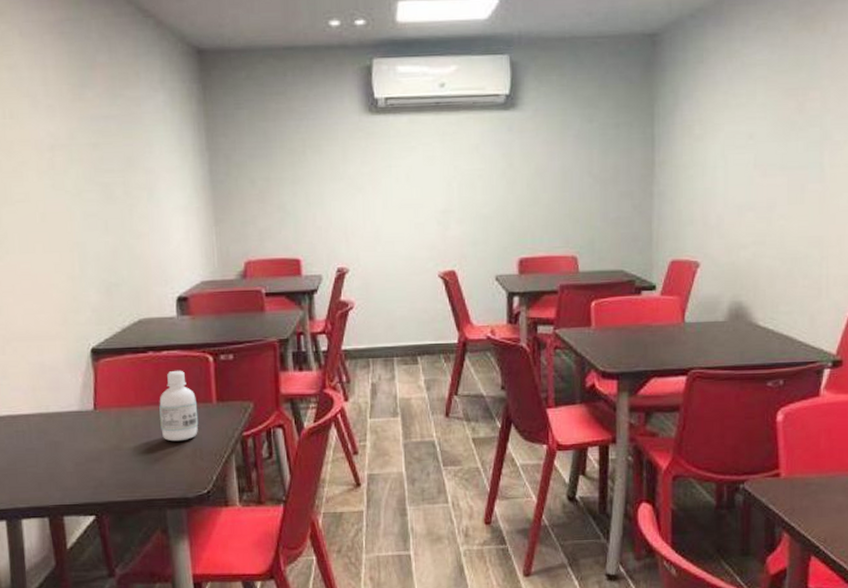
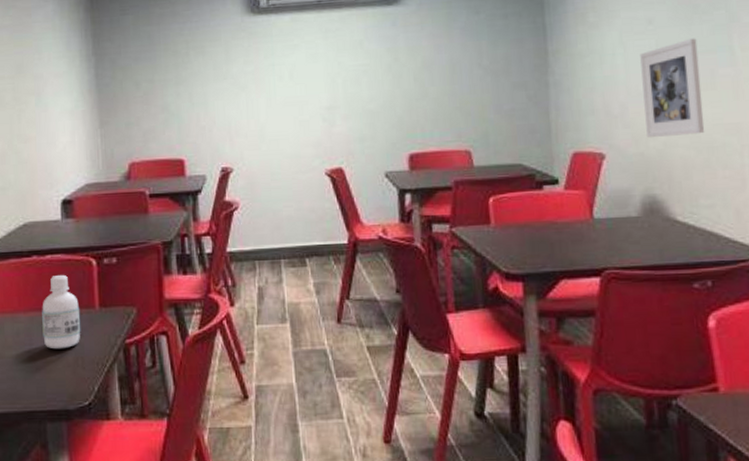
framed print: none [739,154,792,247] -> present [640,38,705,137]

